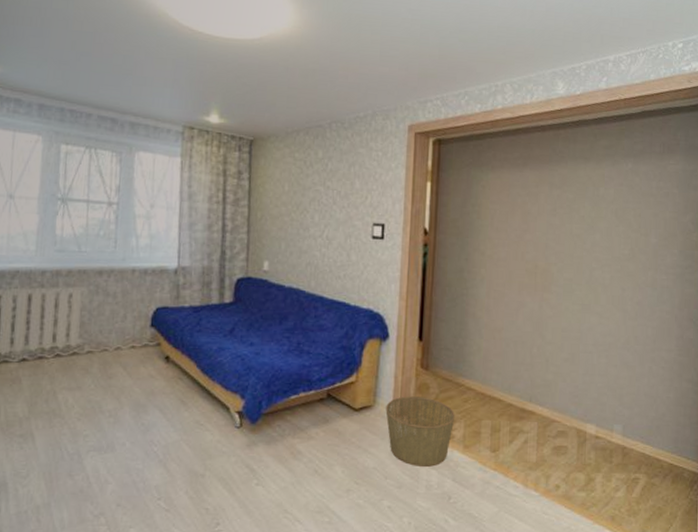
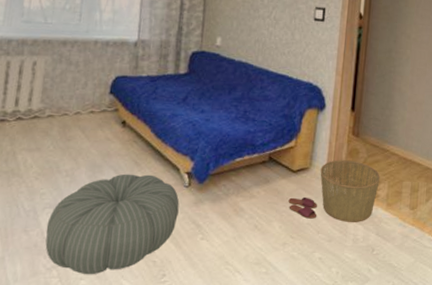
pouf: none [91,413,231,523] -> present [45,174,180,275]
slippers: none [351,438,384,463] -> present [288,196,317,219]

